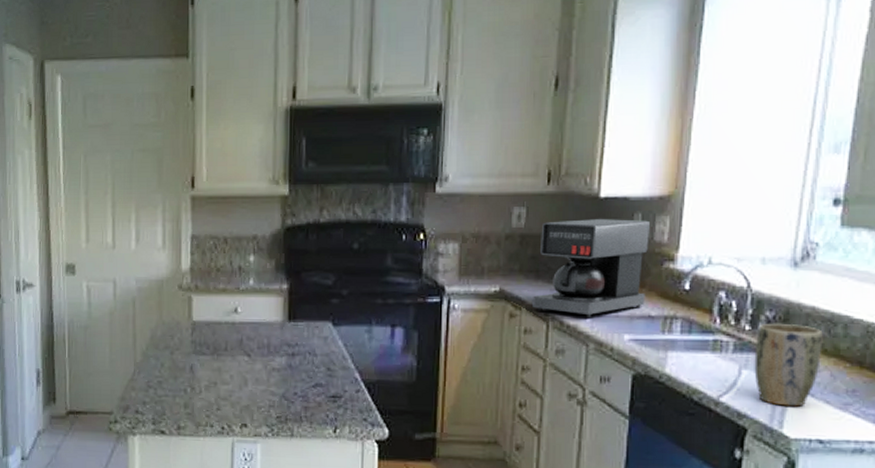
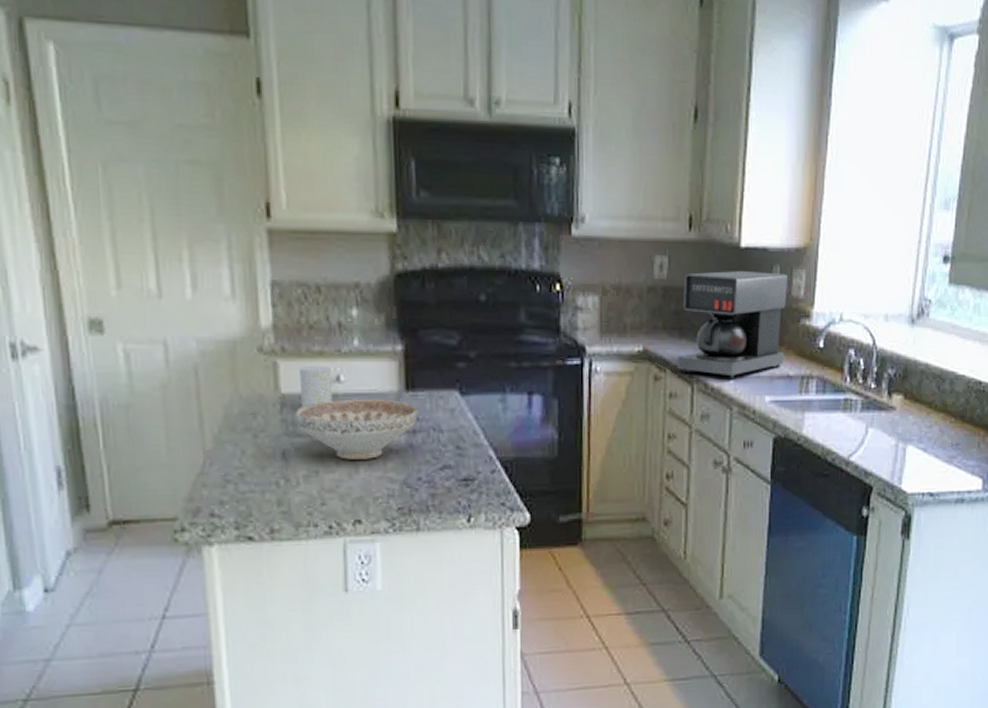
decorative bowl: none [202,326,297,375] -> present [296,398,418,460]
cup: none [207,299,231,332] -> present [300,365,332,407]
plant pot: present [754,323,823,407] -> none [878,380,934,462]

